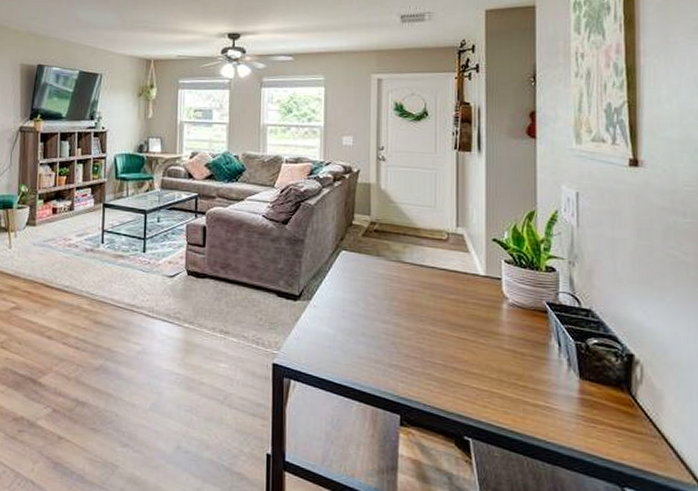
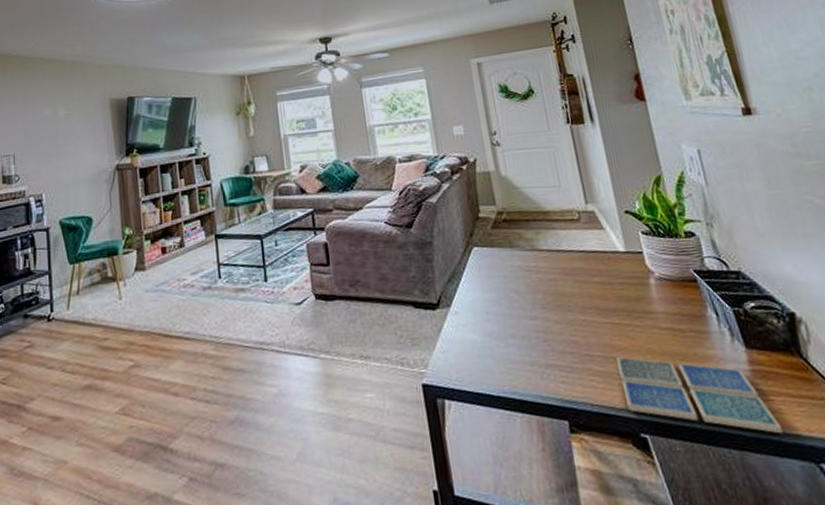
drink coaster: none [456,368,597,457] -> present [616,357,783,434]

